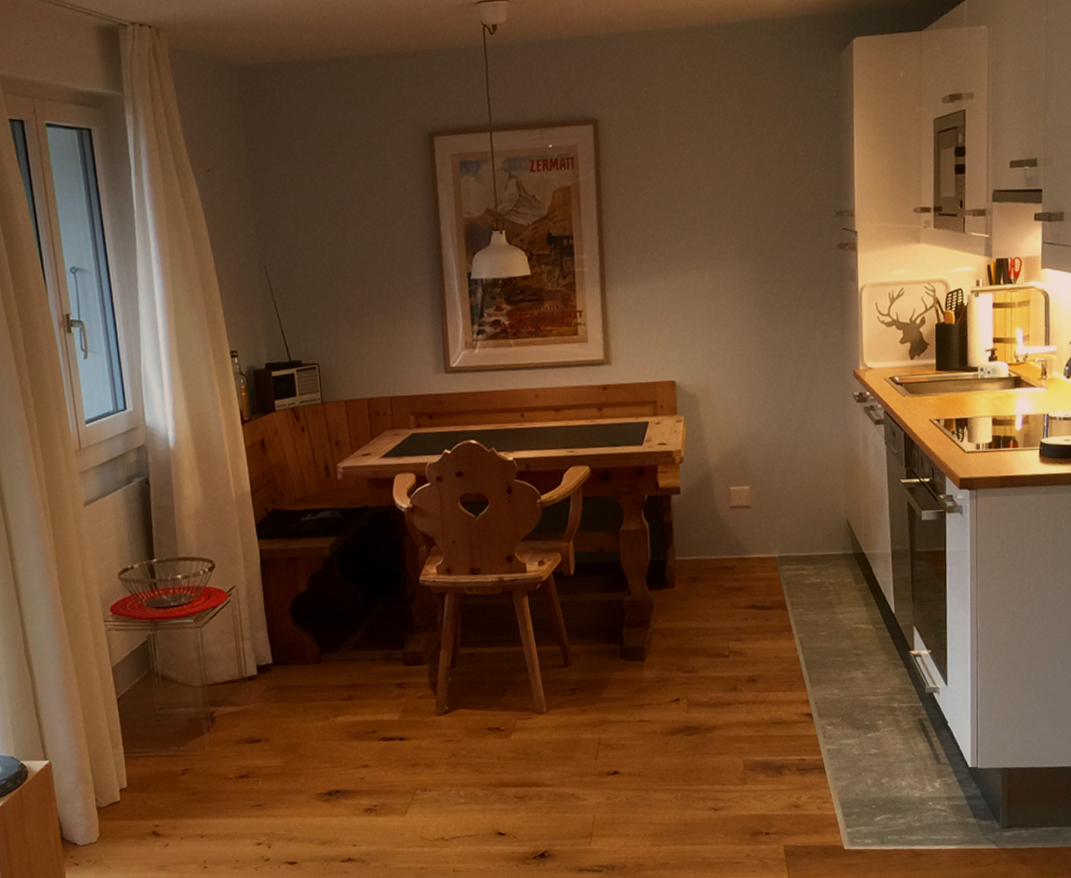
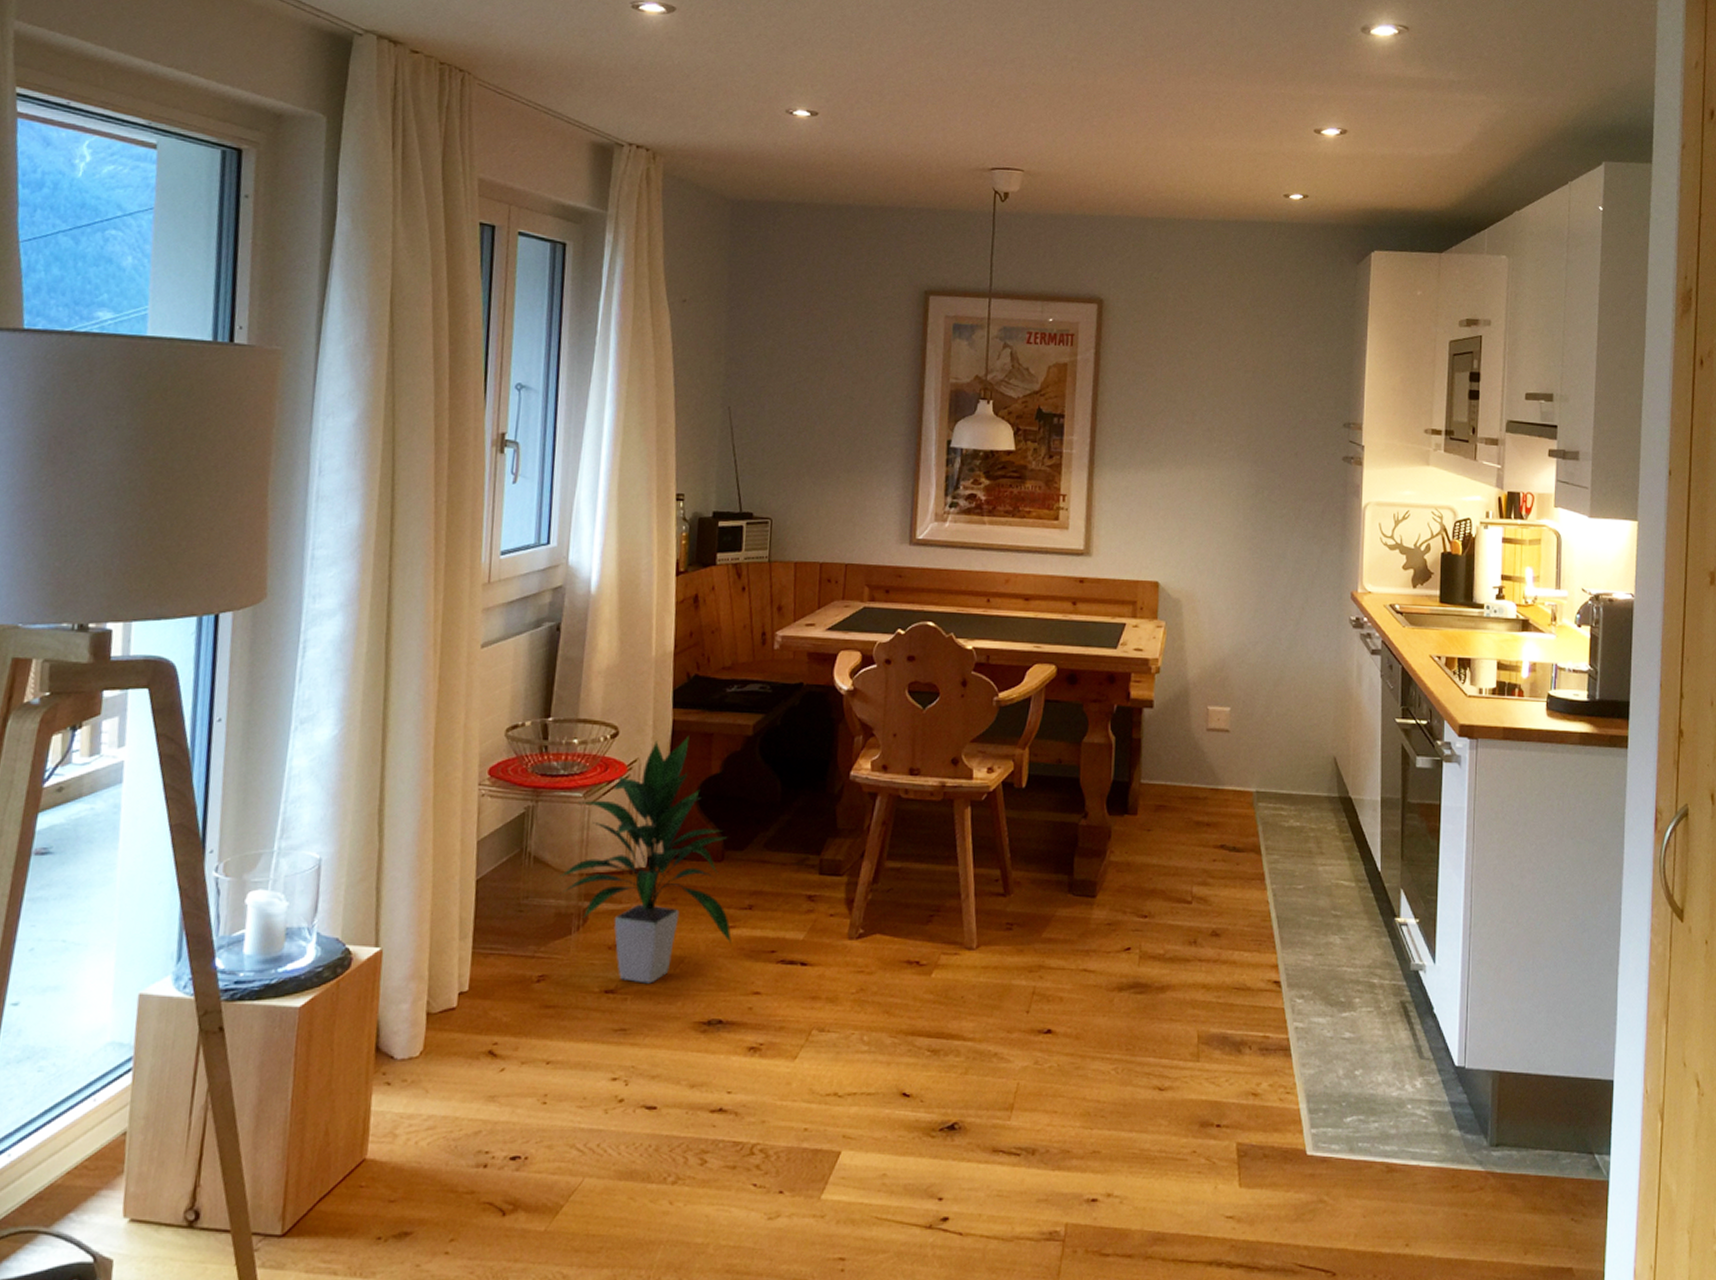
indoor plant: none [184,562,338,768] -> present [558,736,732,984]

